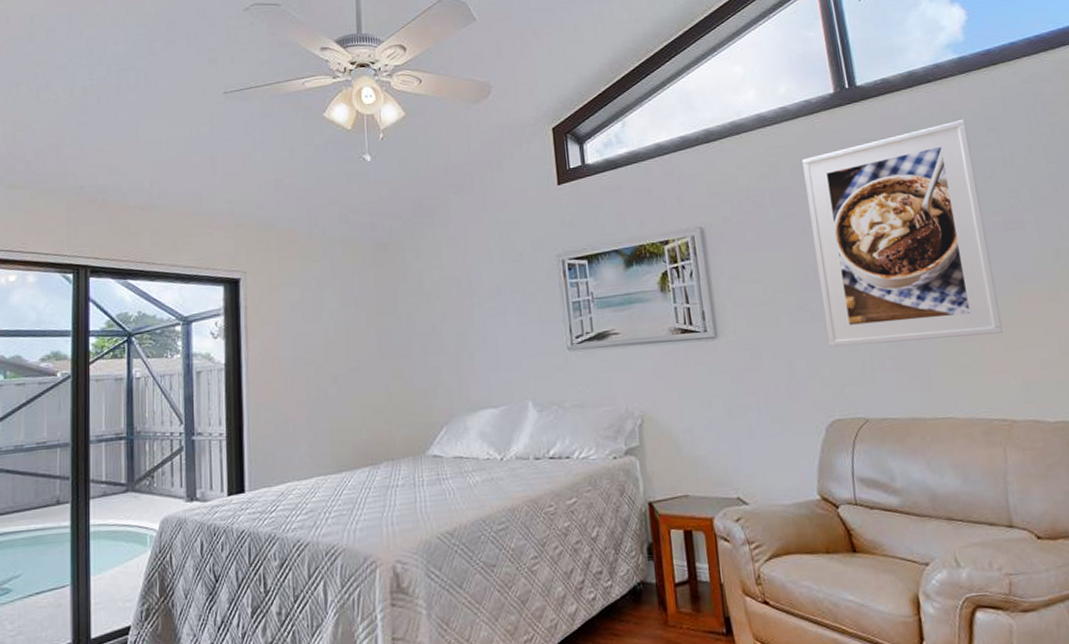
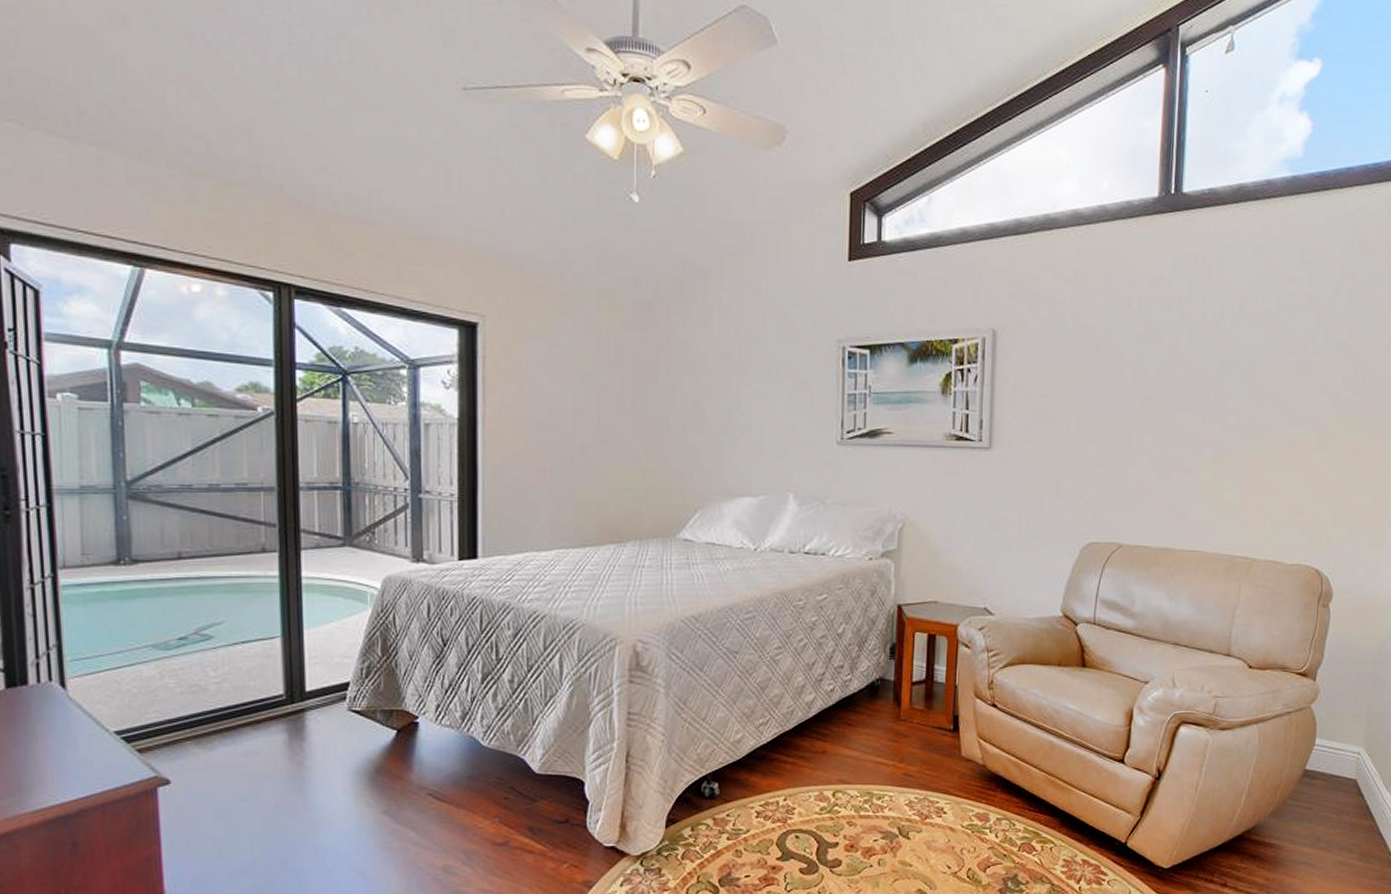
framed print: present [802,120,1004,347] -> none [1099,247,1282,476]

